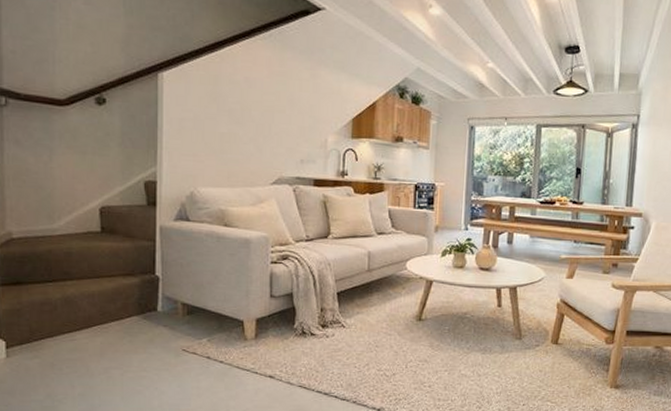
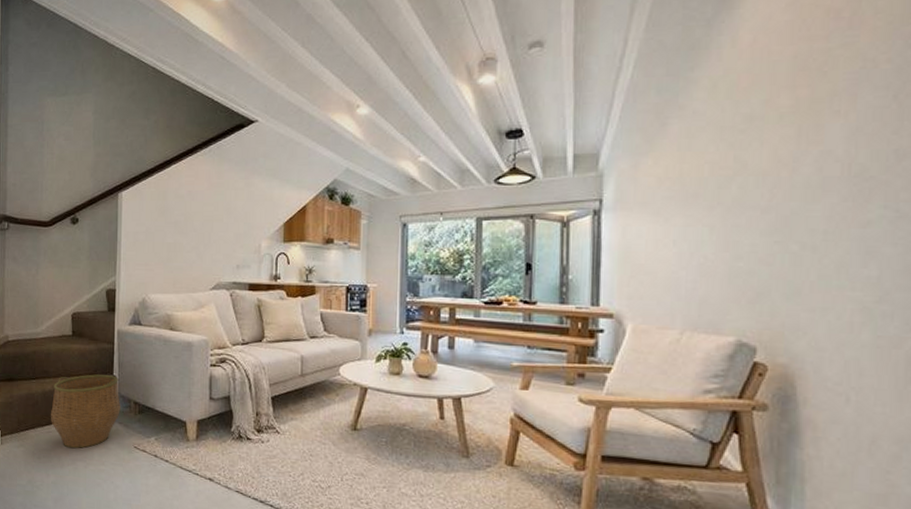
basket: none [75,274,165,356] -> present [51,374,120,449]

